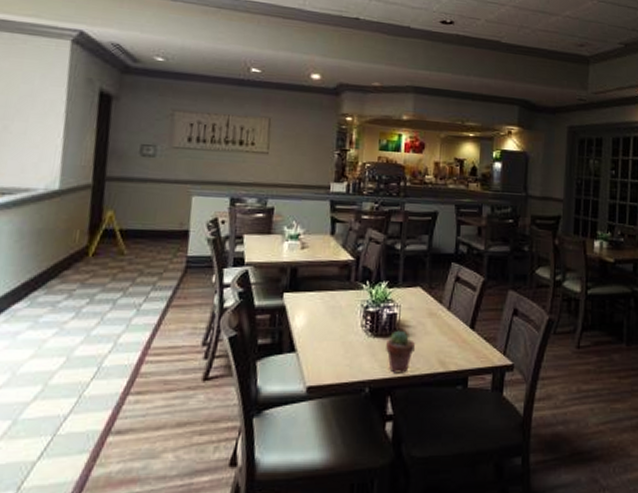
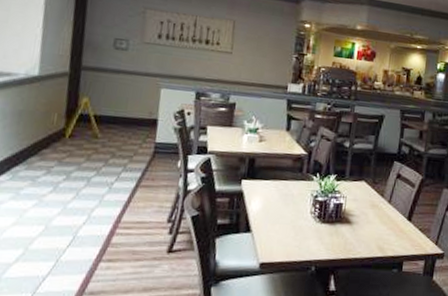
potted succulent: present [386,330,415,373] -> none [331,218,358,256]

